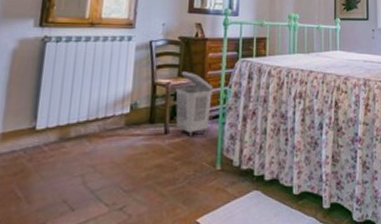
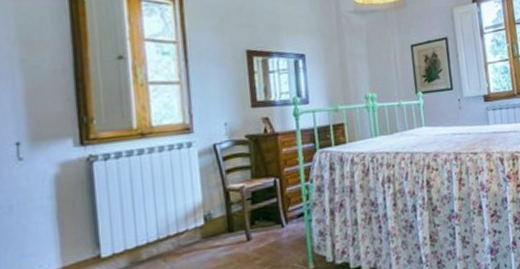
laundry basket: present [175,72,213,137] -> none [251,171,294,239]

